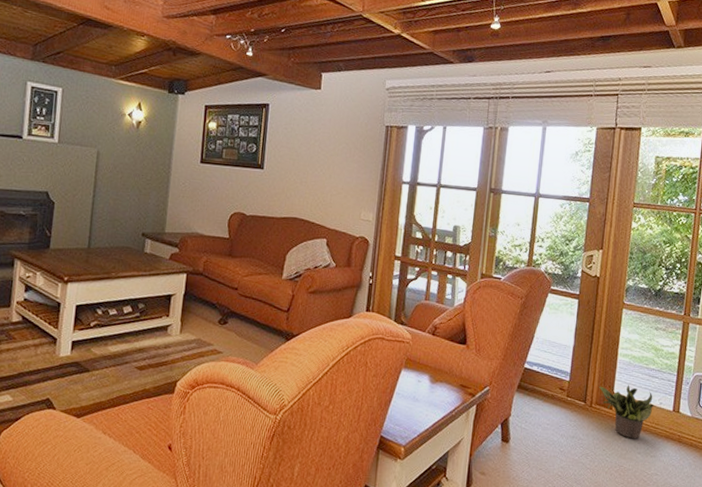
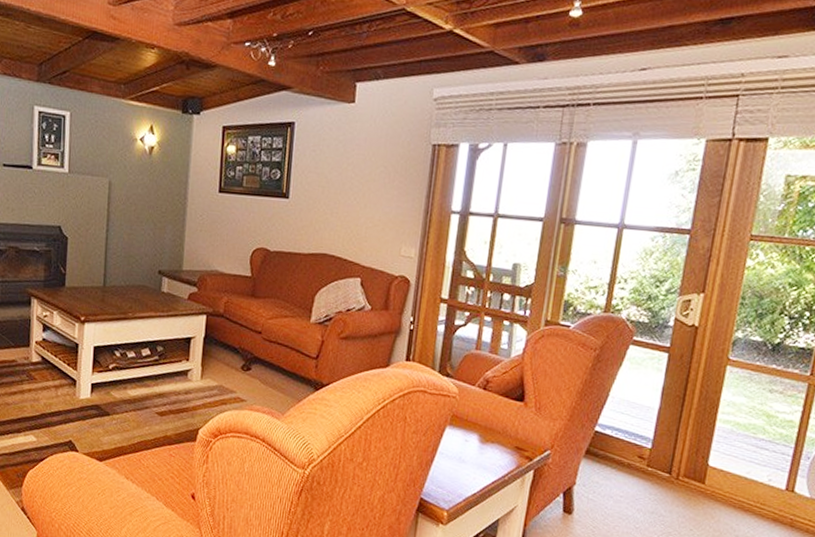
potted plant: present [599,384,655,439] -> none [689,456,761,520]

